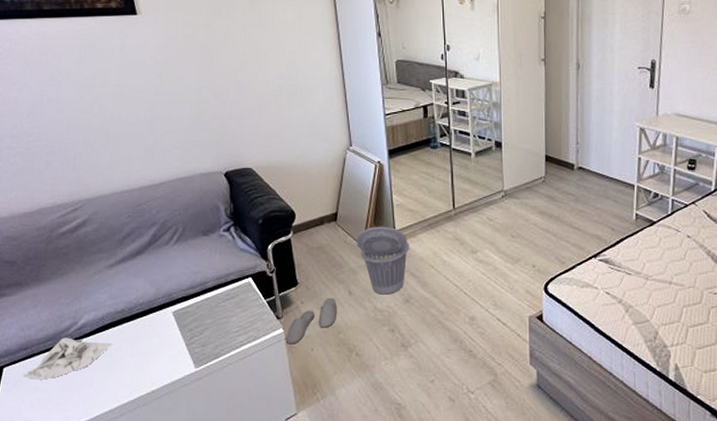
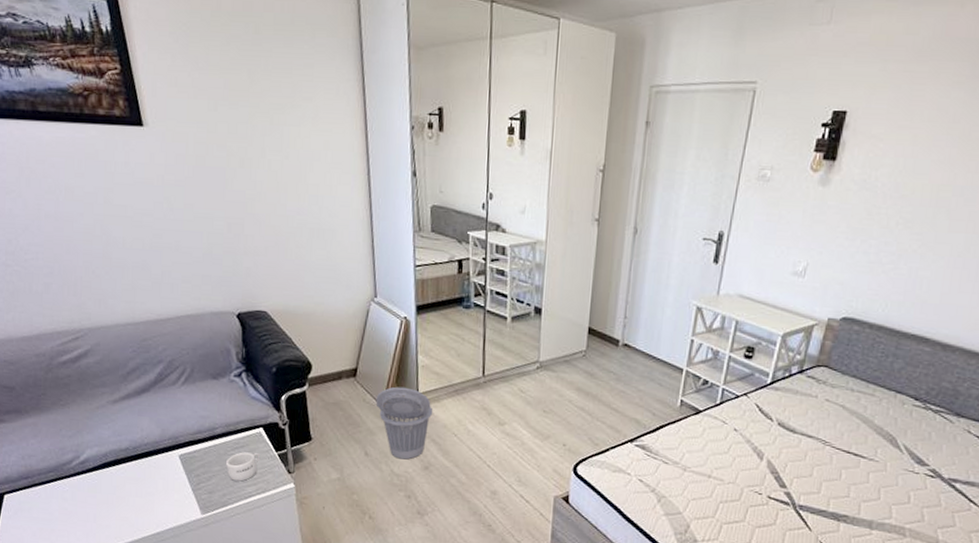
tissue: present [23,337,113,380] -> none [24,470,116,511]
mug: none [217,301,250,332] -> present [225,452,261,482]
slippers: present [286,297,336,345] -> none [297,456,351,501]

